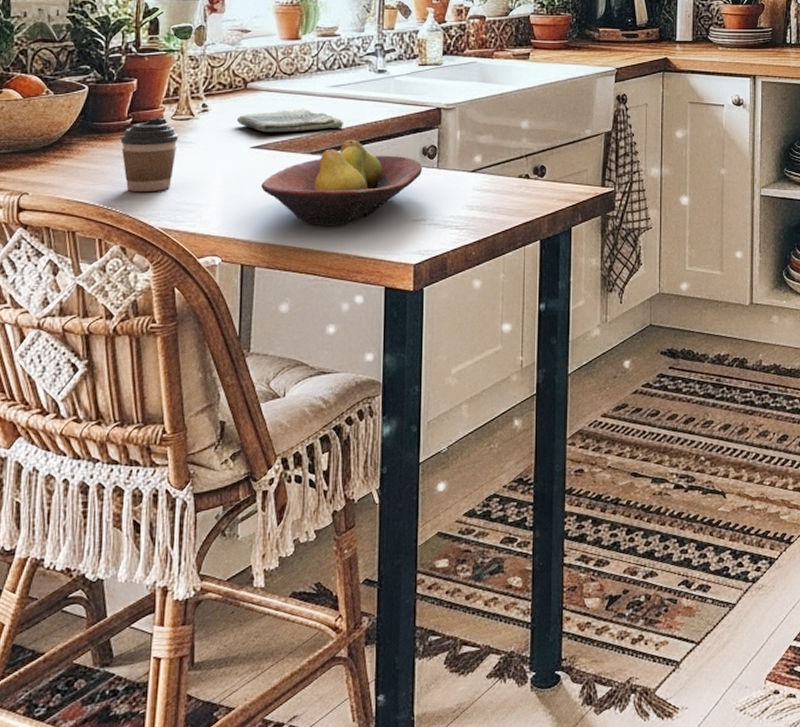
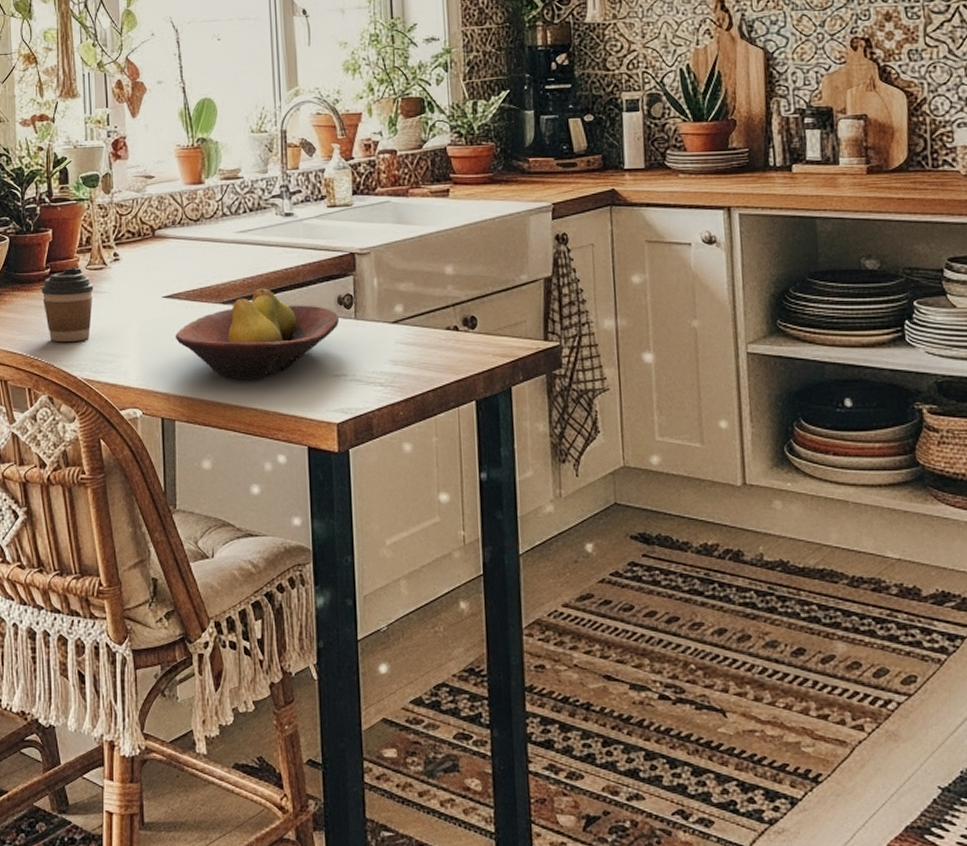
dish towel: present [236,107,343,133] -> none [147,254,253,282]

